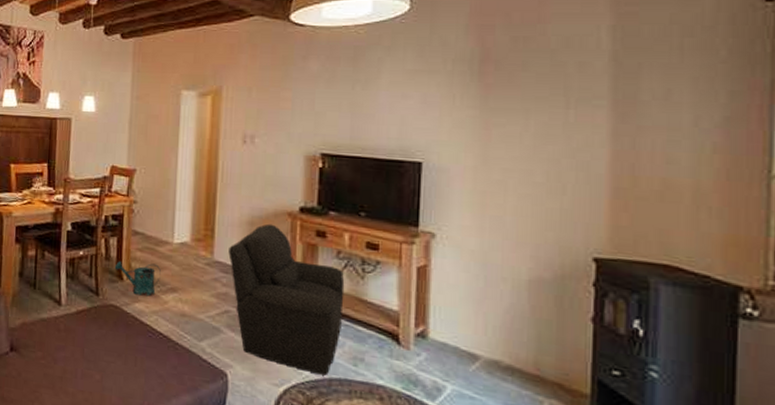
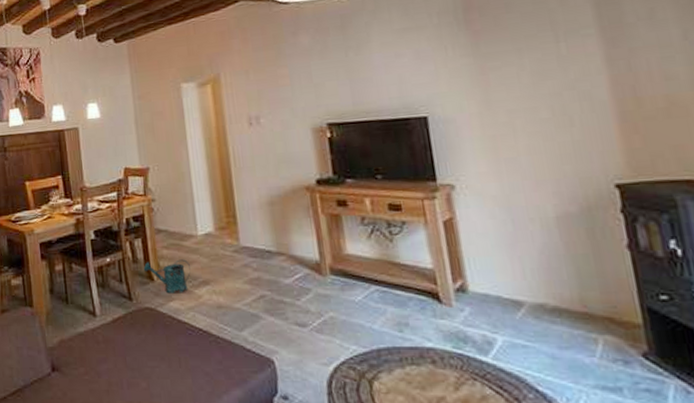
armchair: present [228,223,345,375] -> none [253,201,380,347]

